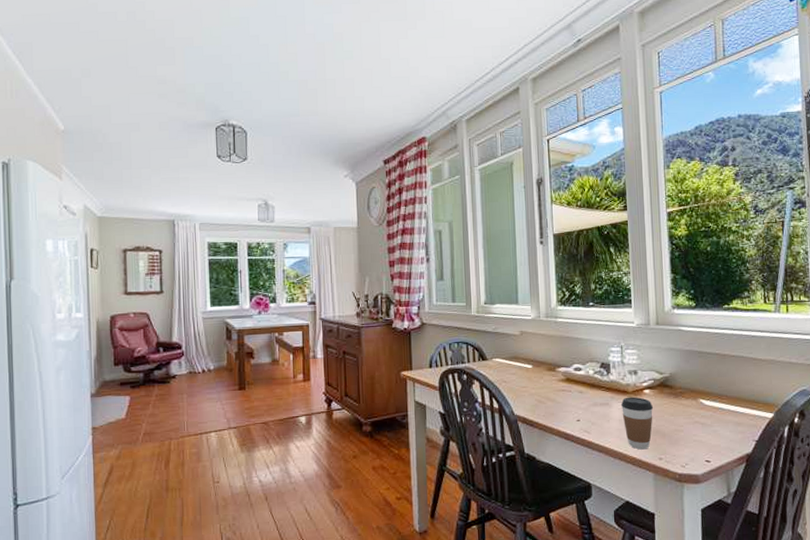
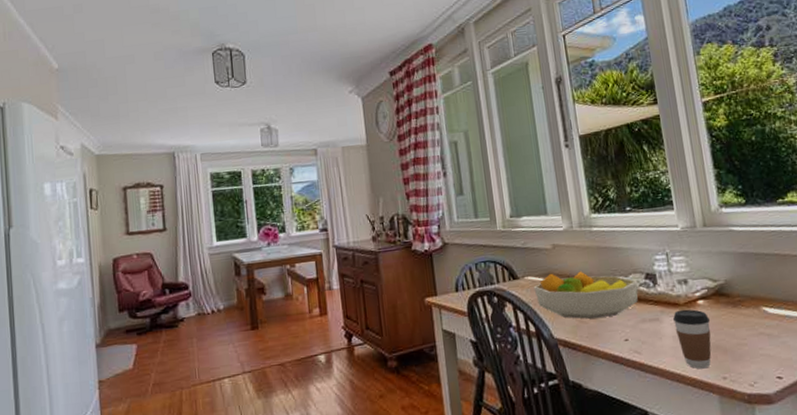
fruit bowl: none [500,357,594,400] -> present [533,271,639,319]

